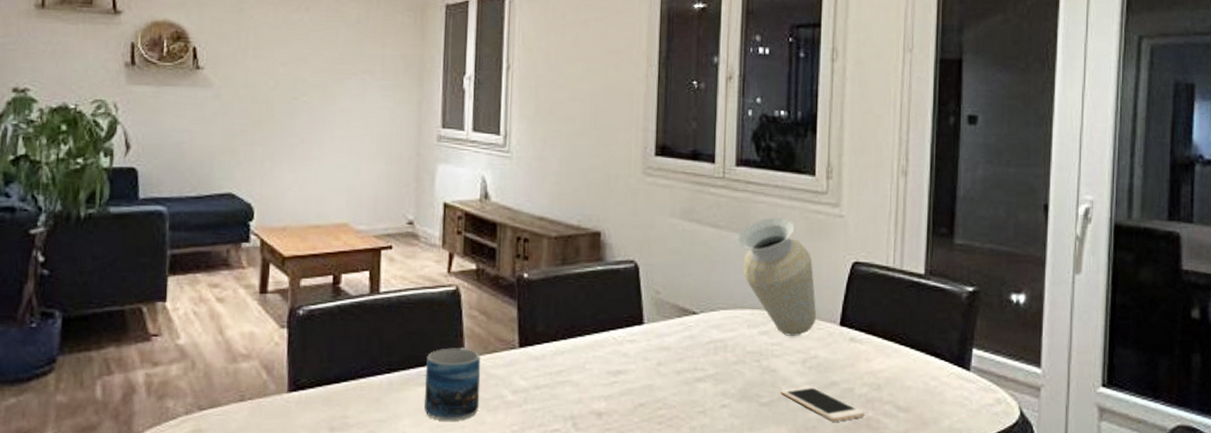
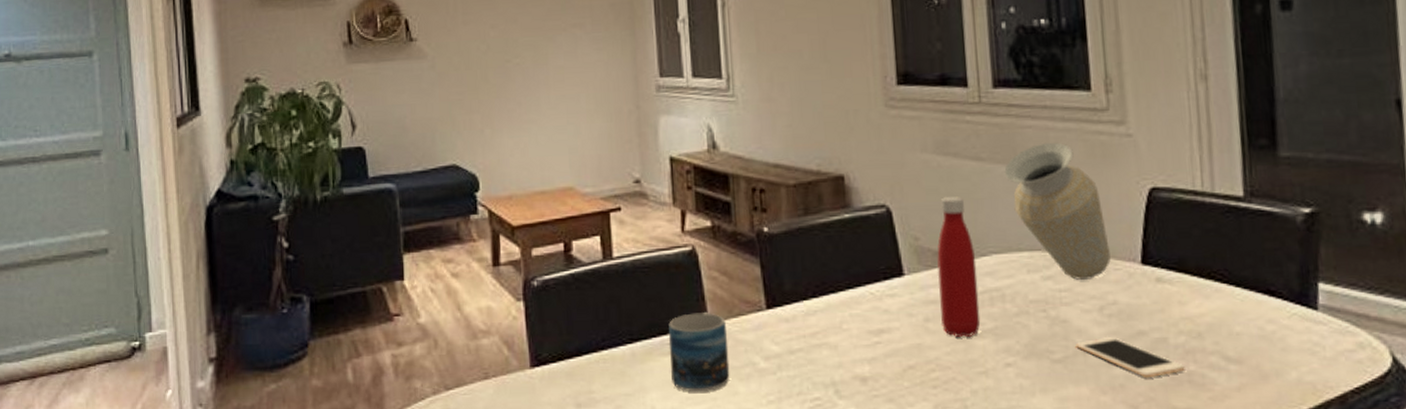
bottle: none [672,258,706,380] -> present [937,197,981,337]

